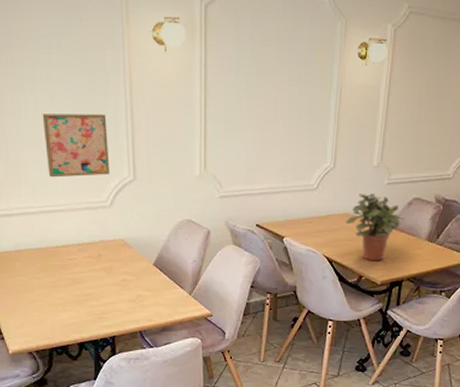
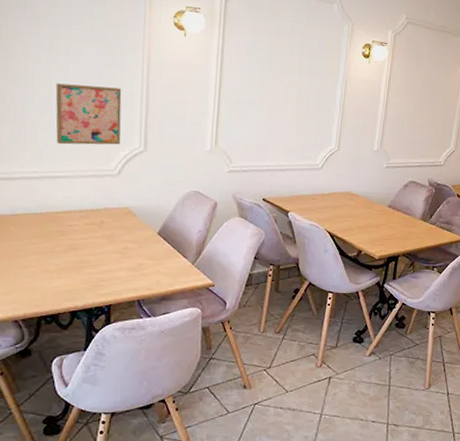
potted plant: present [346,193,406,261] -> none [347,174,402,237]

